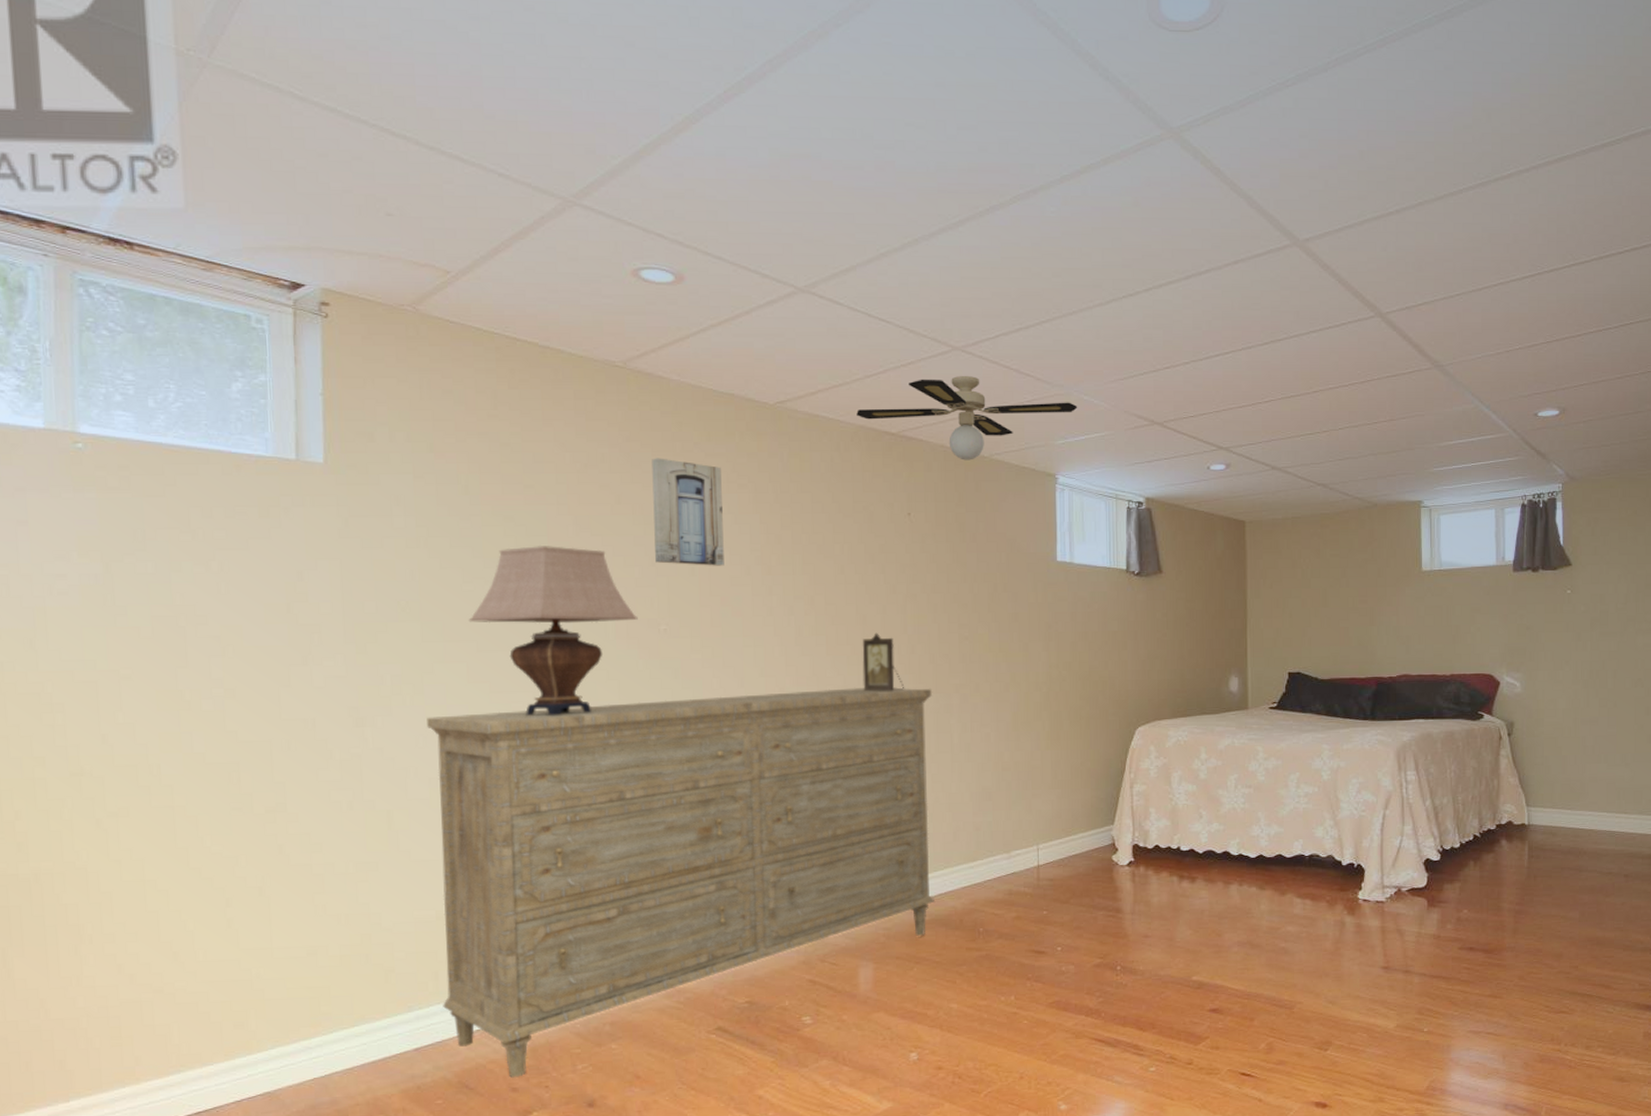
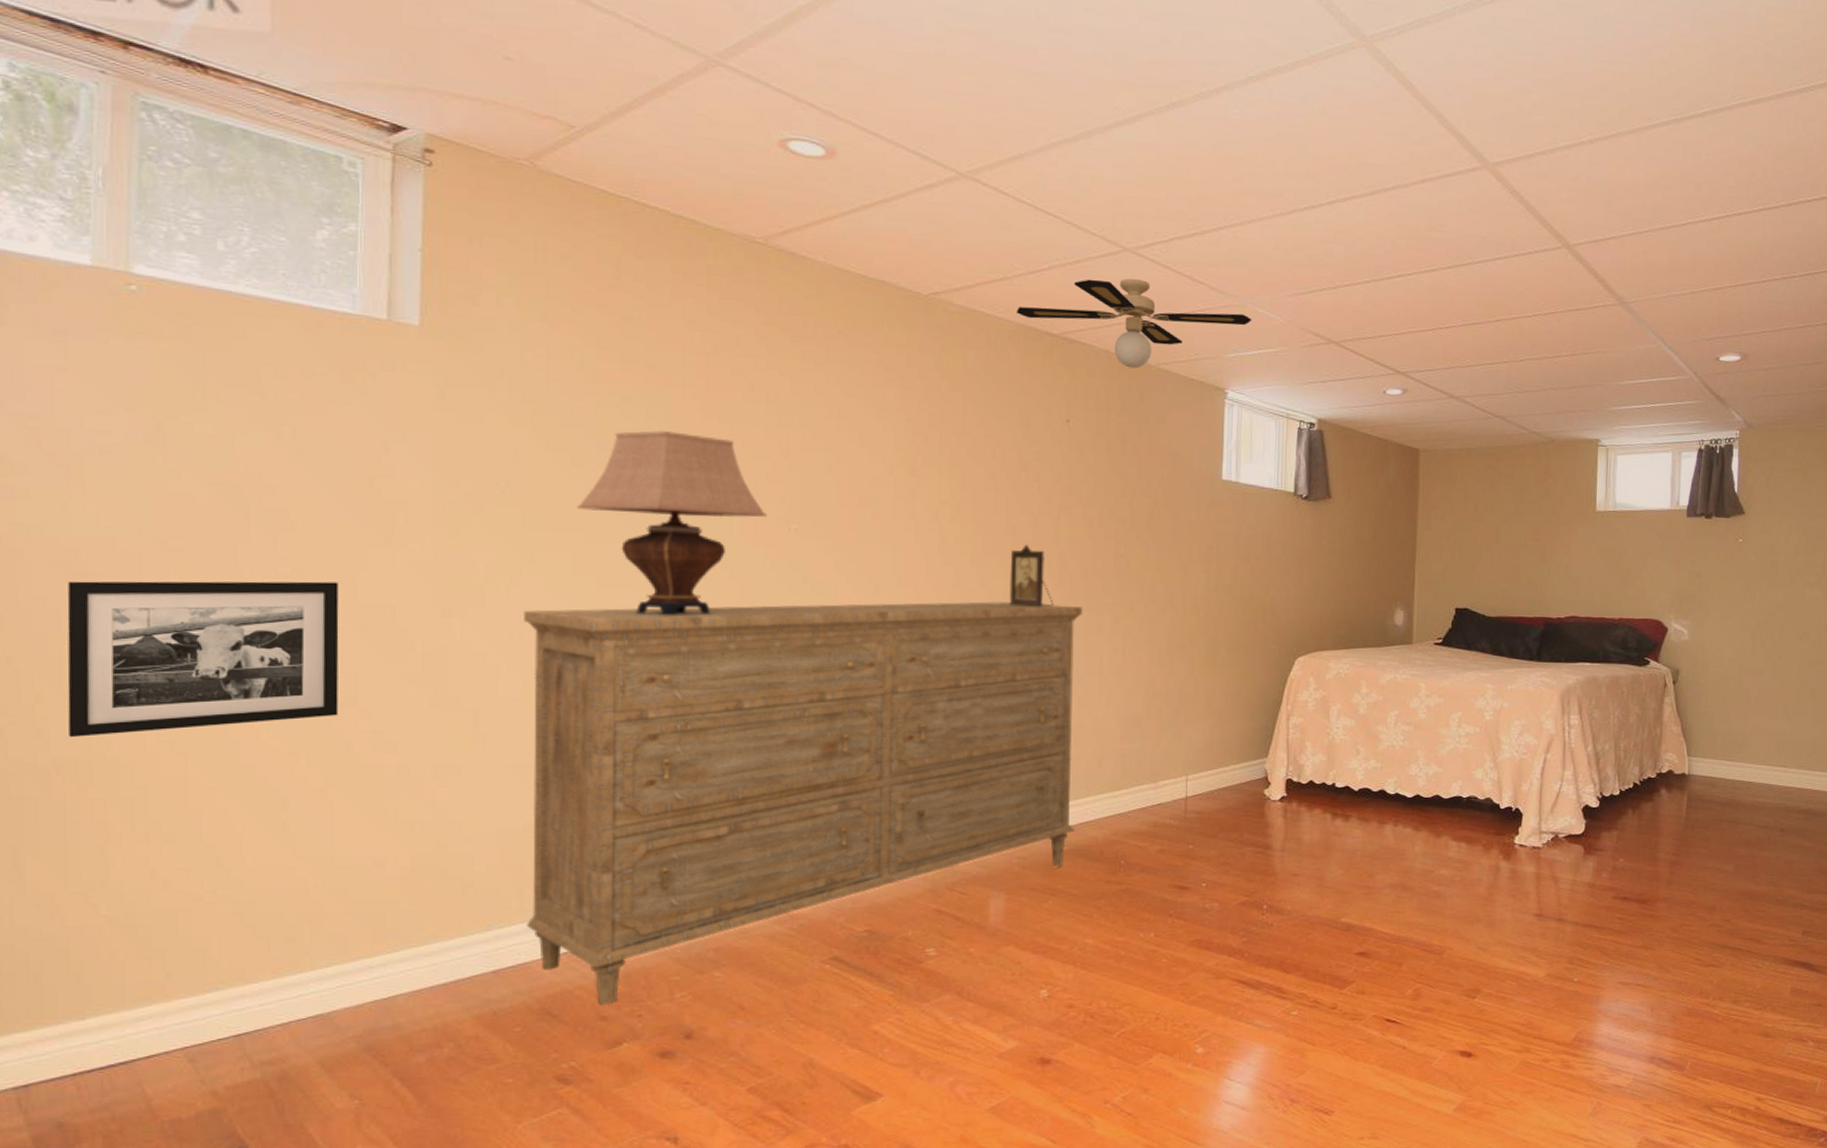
picture frame: none [37,700,271,850] -> present [67,581,339,738]
wall art: present [652,458,724,566] -> none [789,344,866,464]

